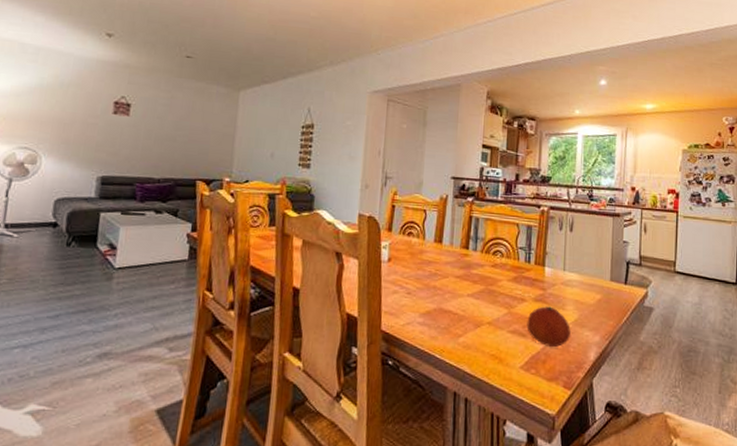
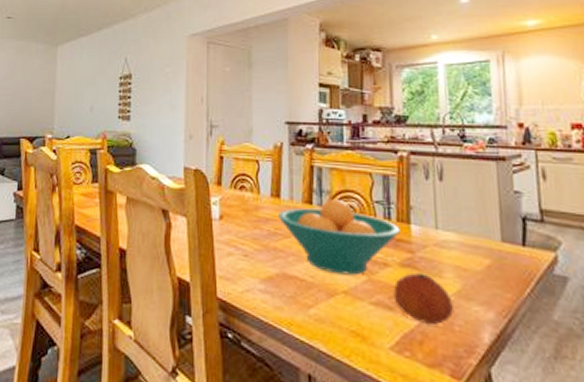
fruit bowl: none [439,244,537,309] -> present [278,198,400,275]

